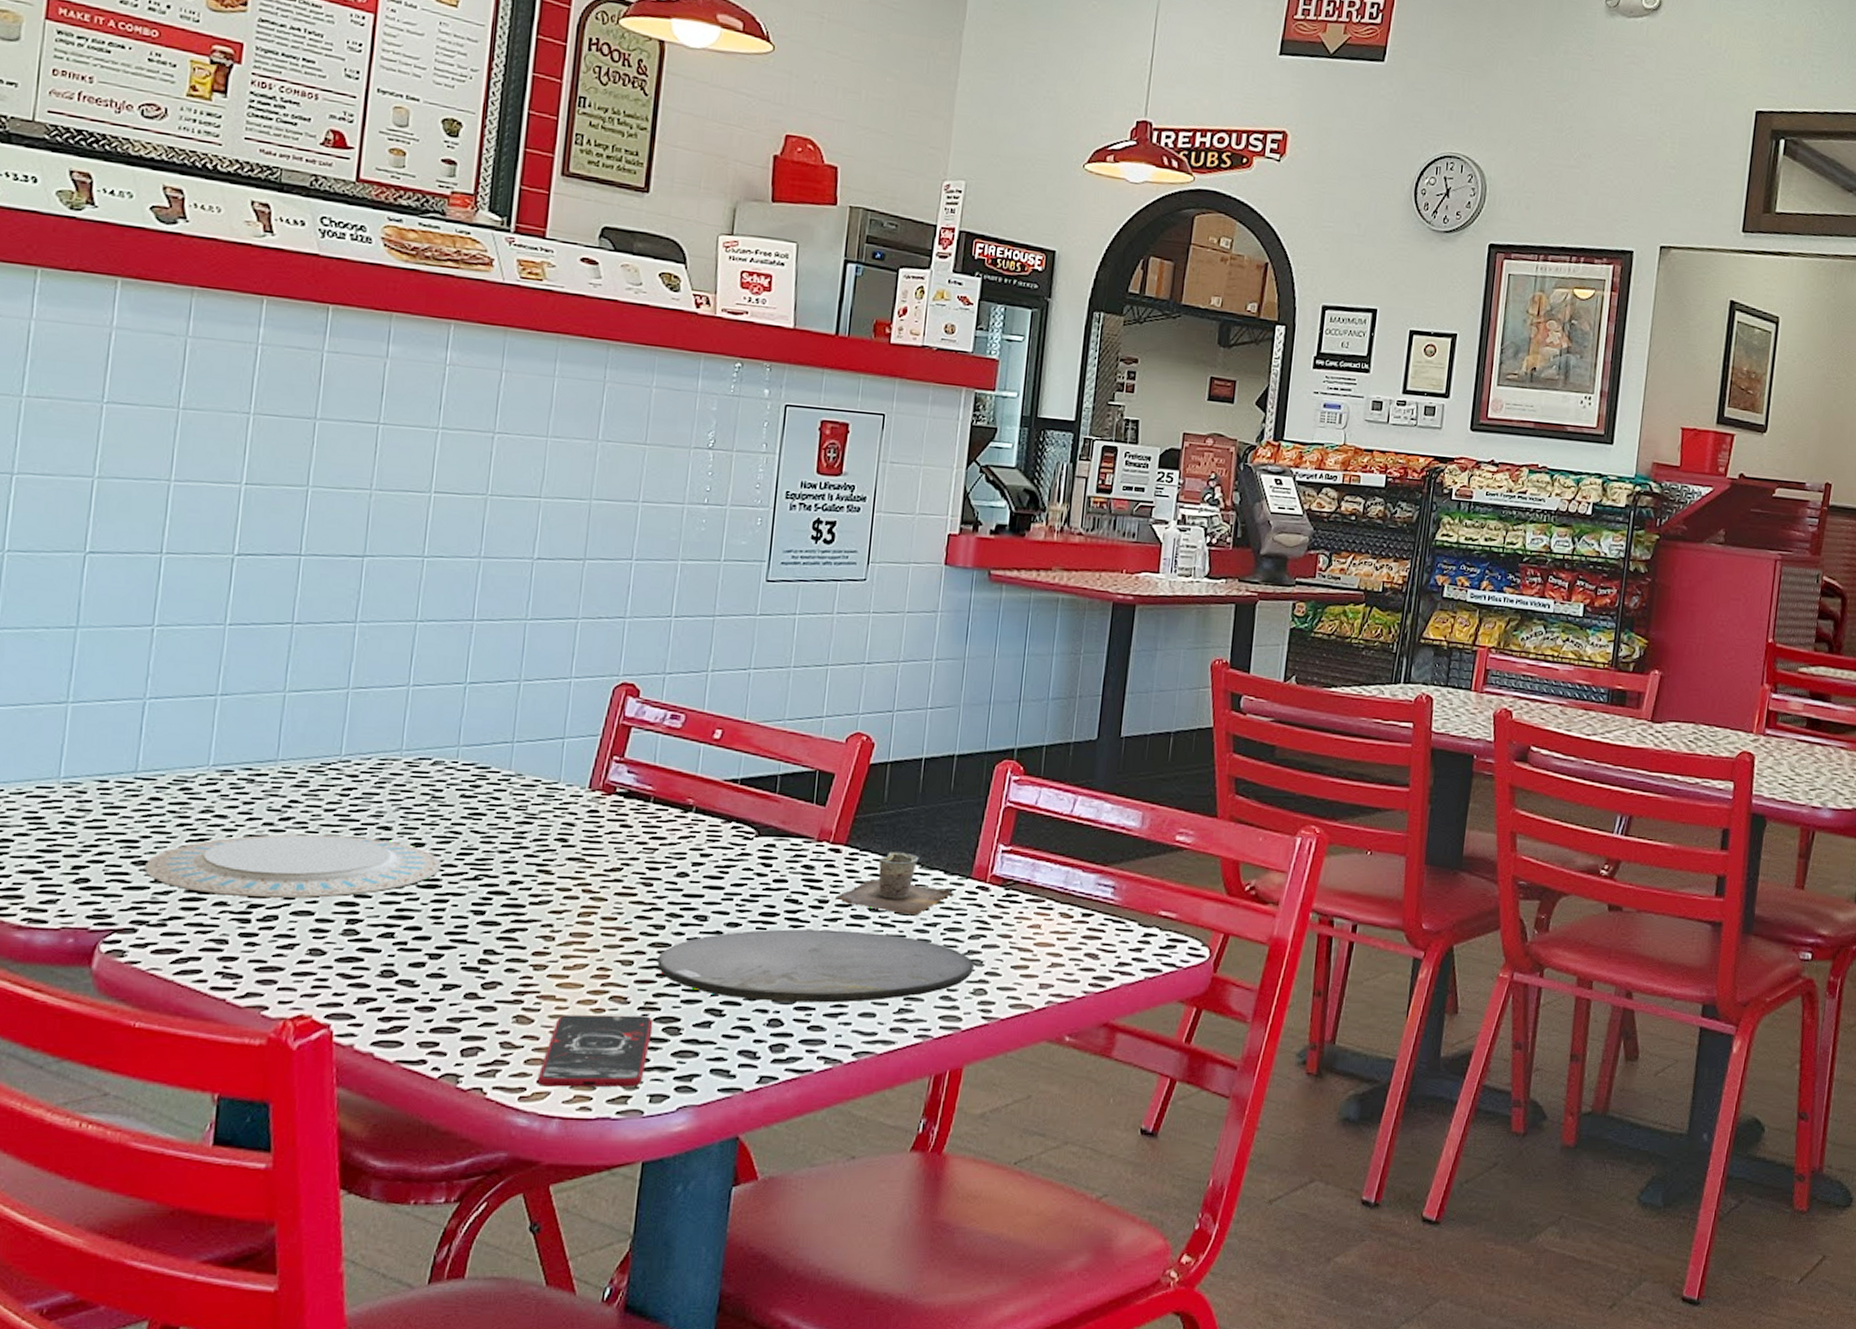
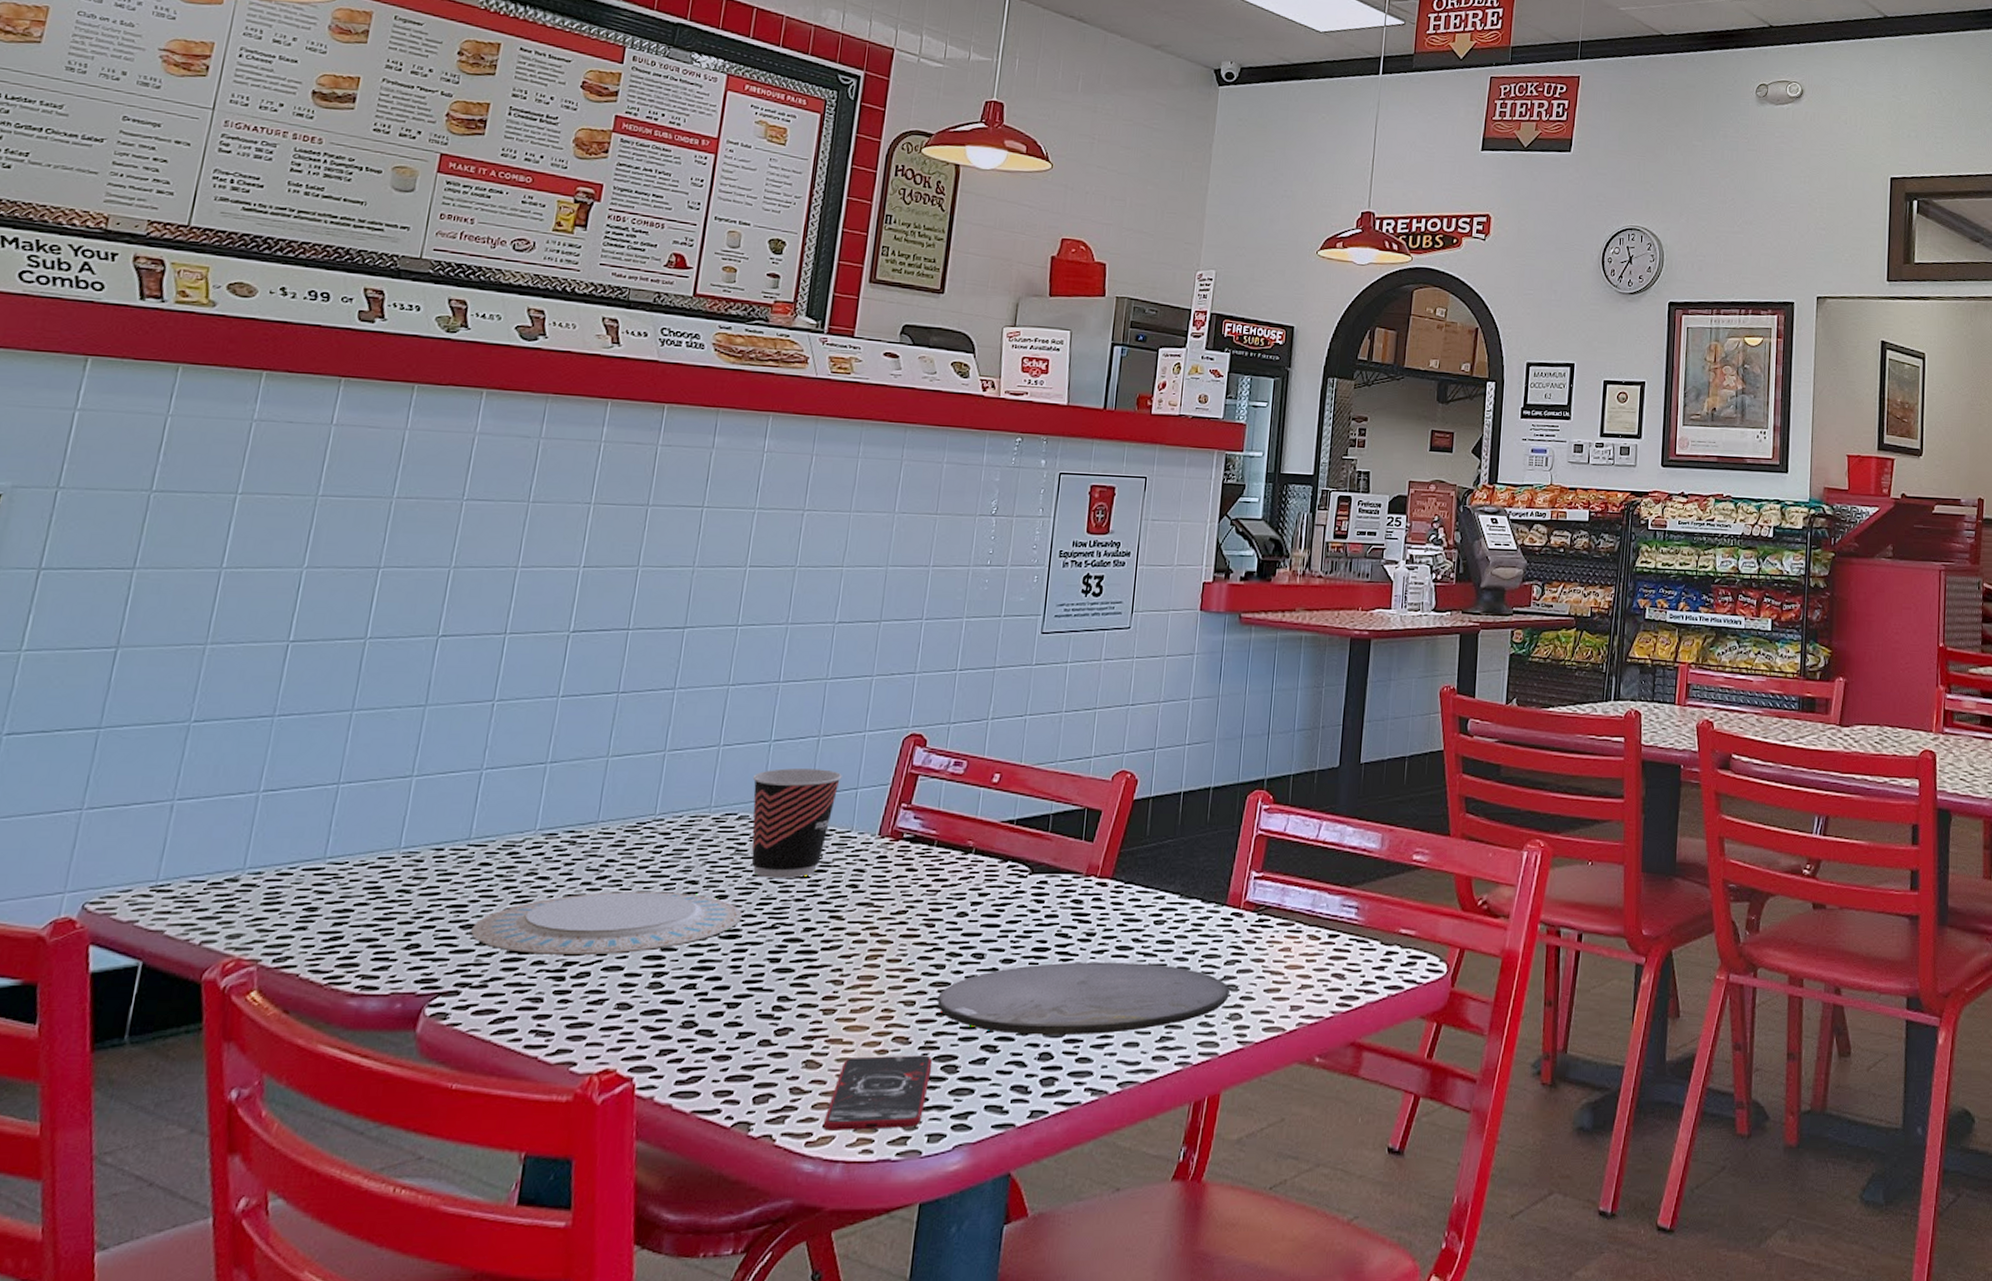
cup: none [447,713,547,829] -> present [751,768,842,878]
cup: present [834,851,955,916] -> none [1100,883,1211,945]

